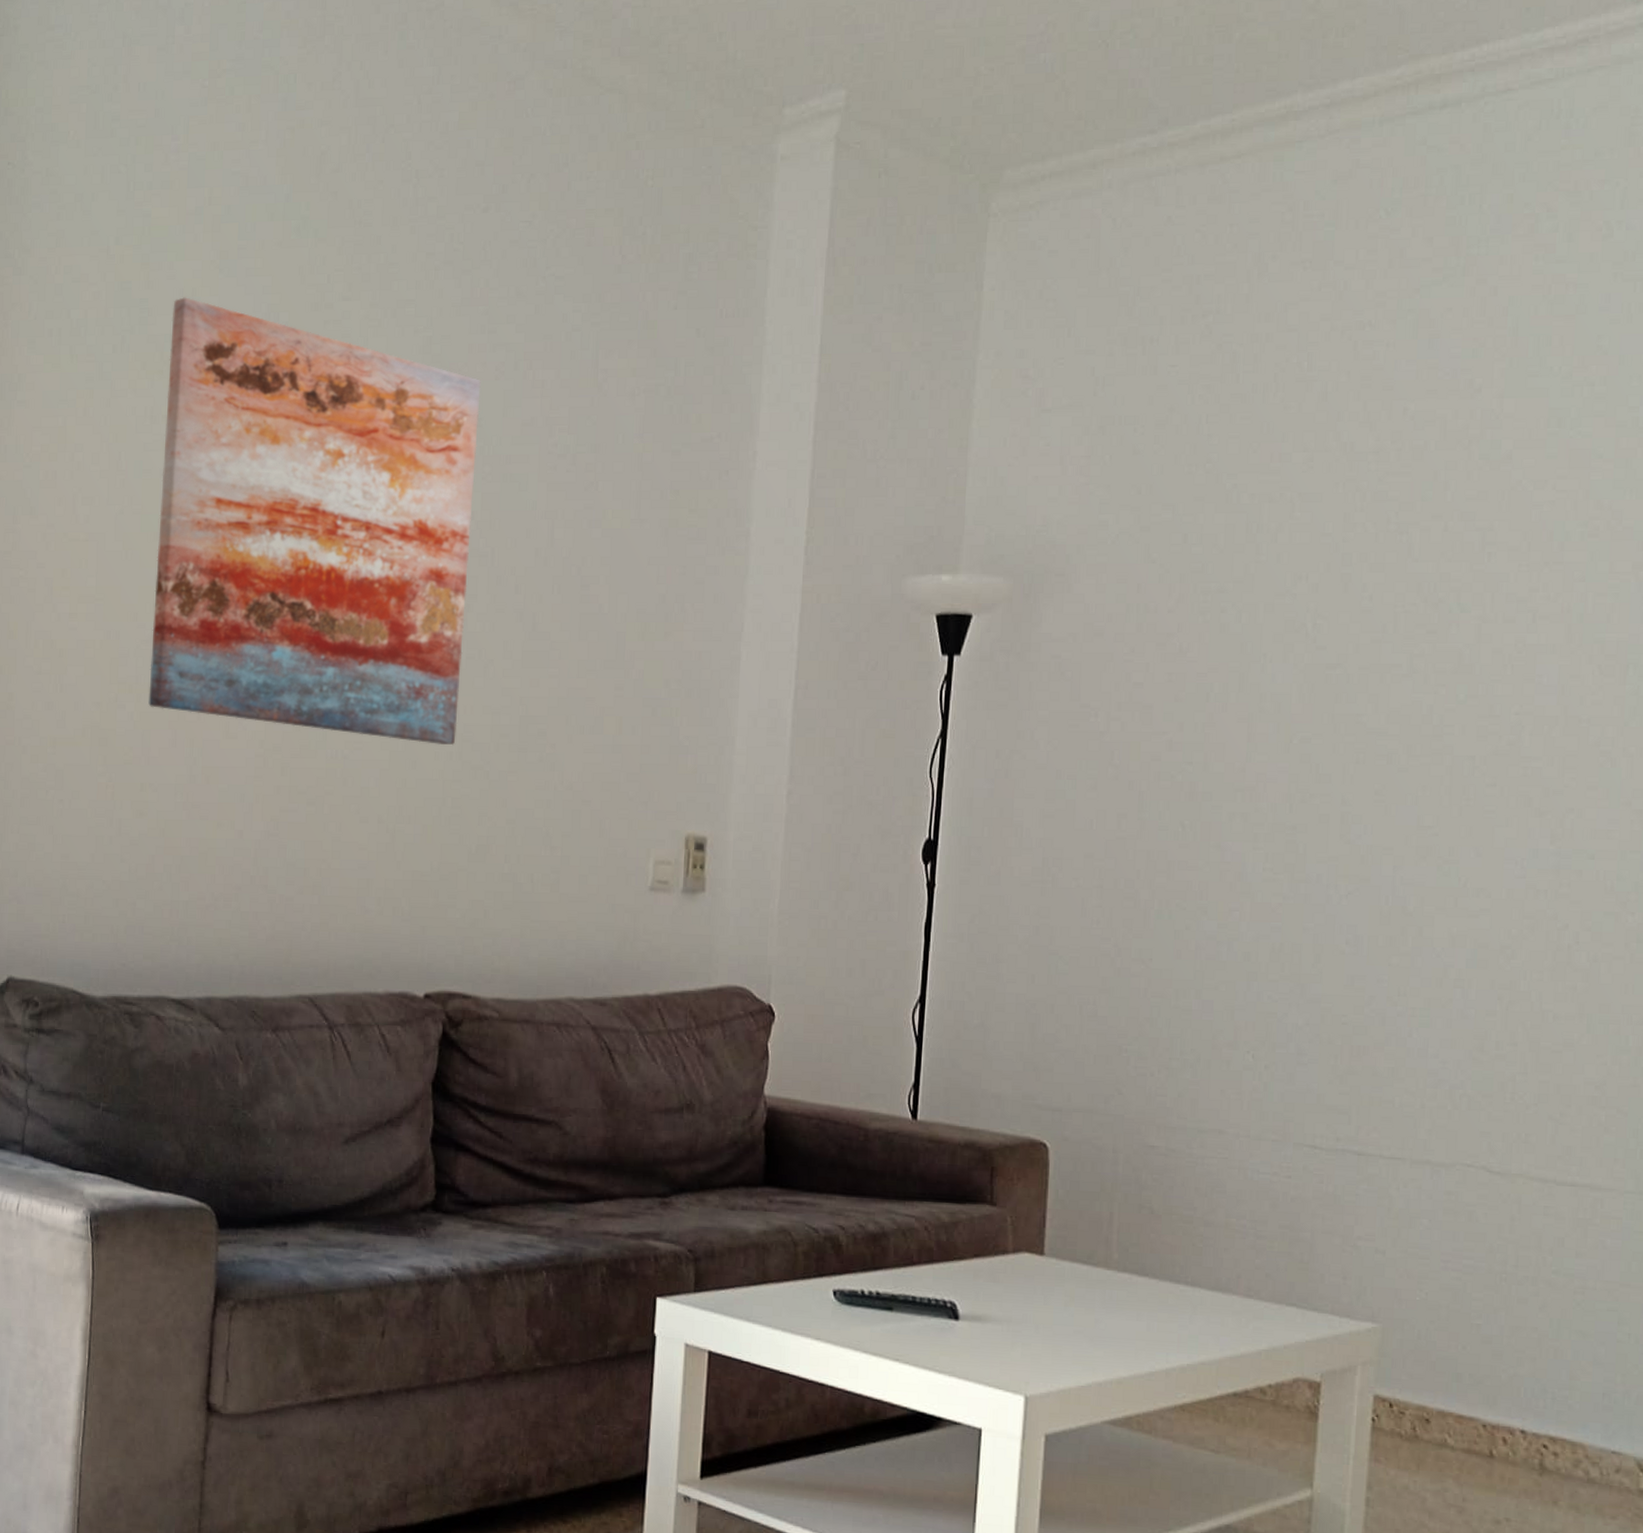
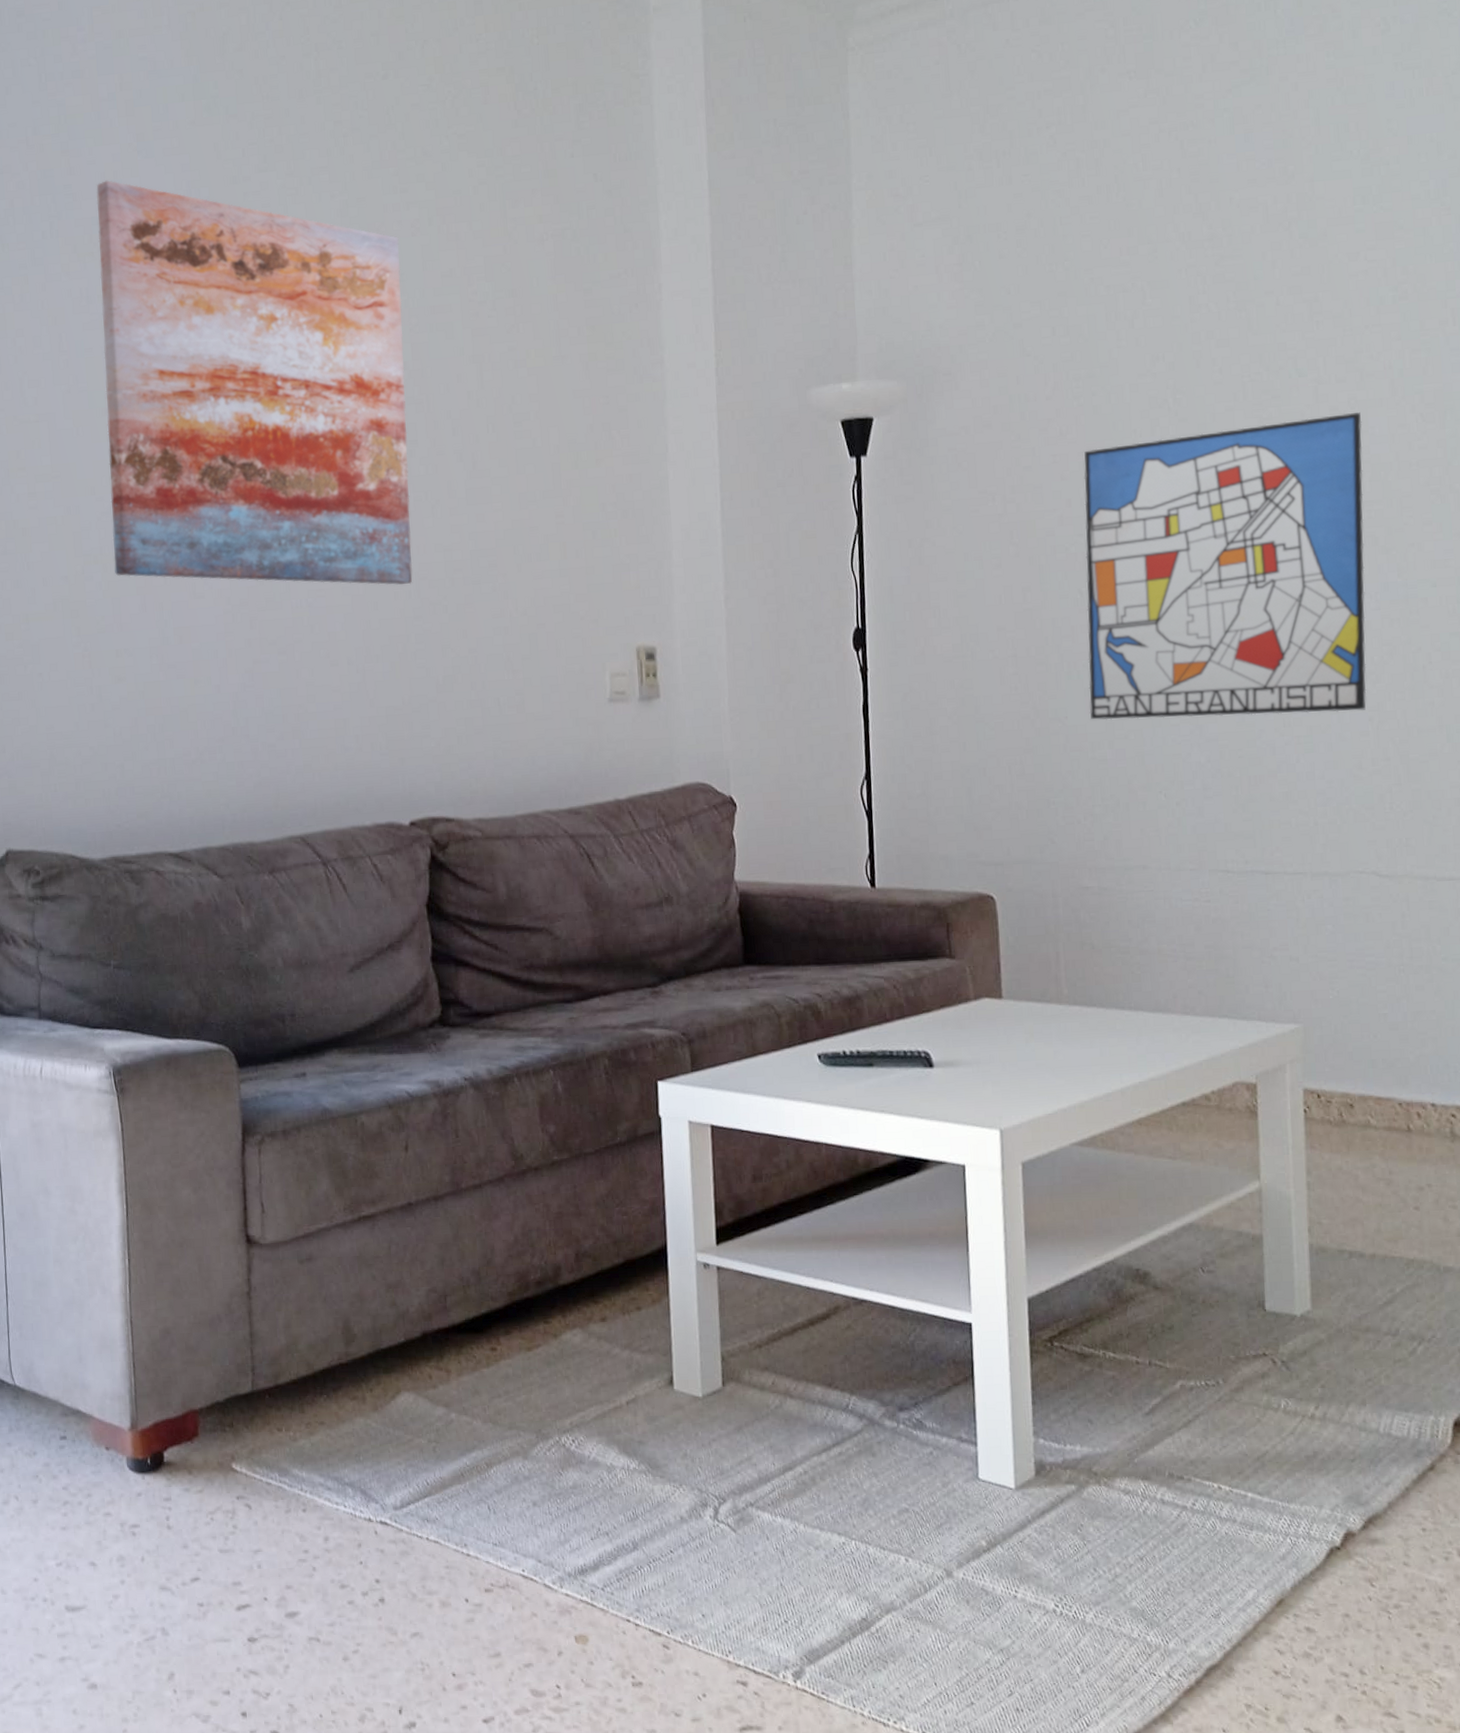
wall art: none [1177,658,1529,987] -> present [1084,412,1367,720]

